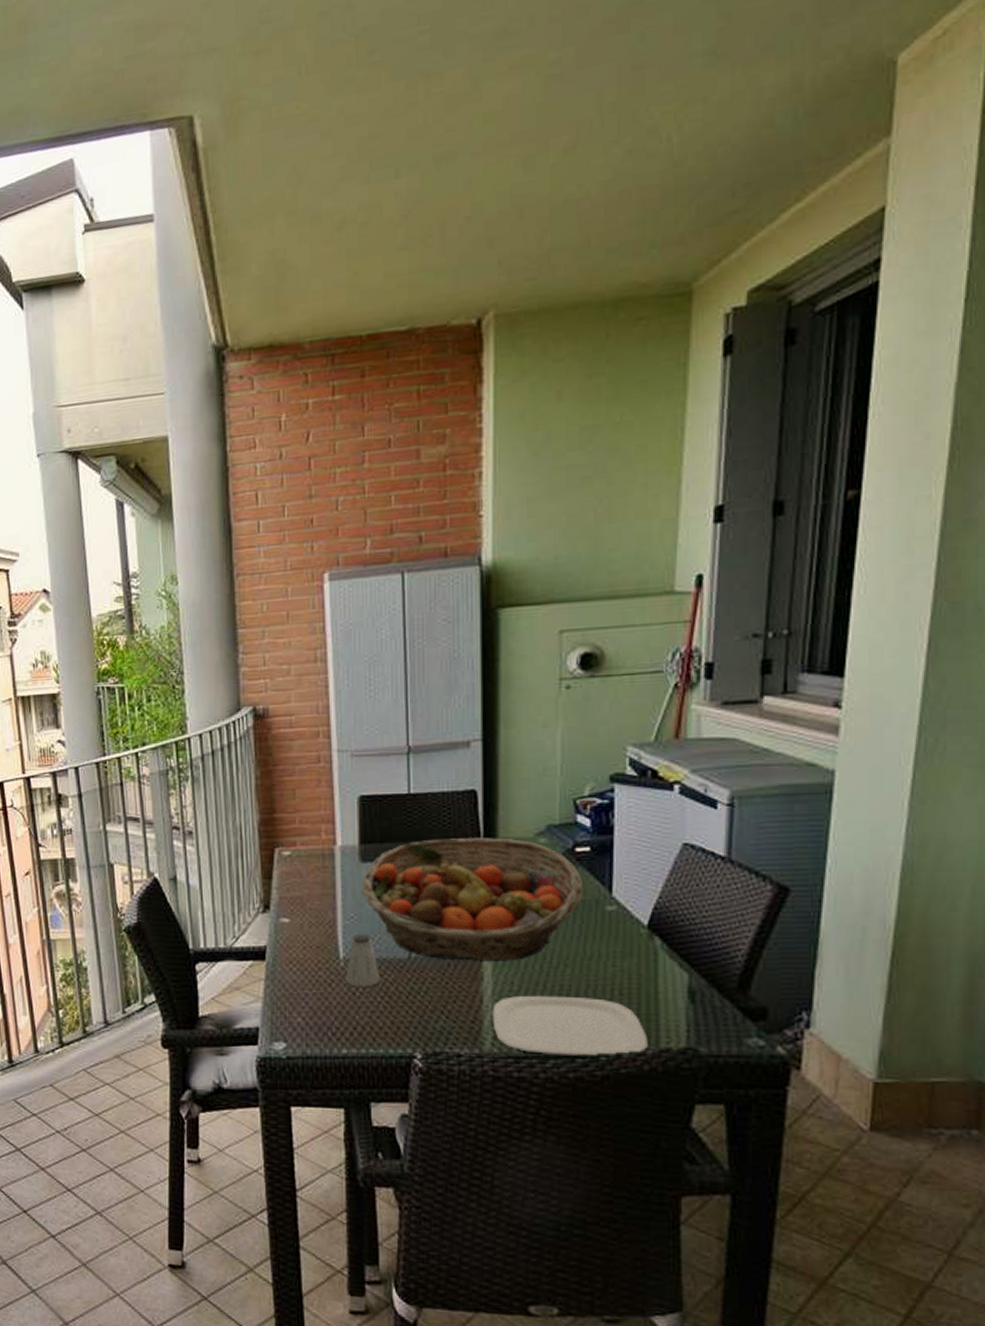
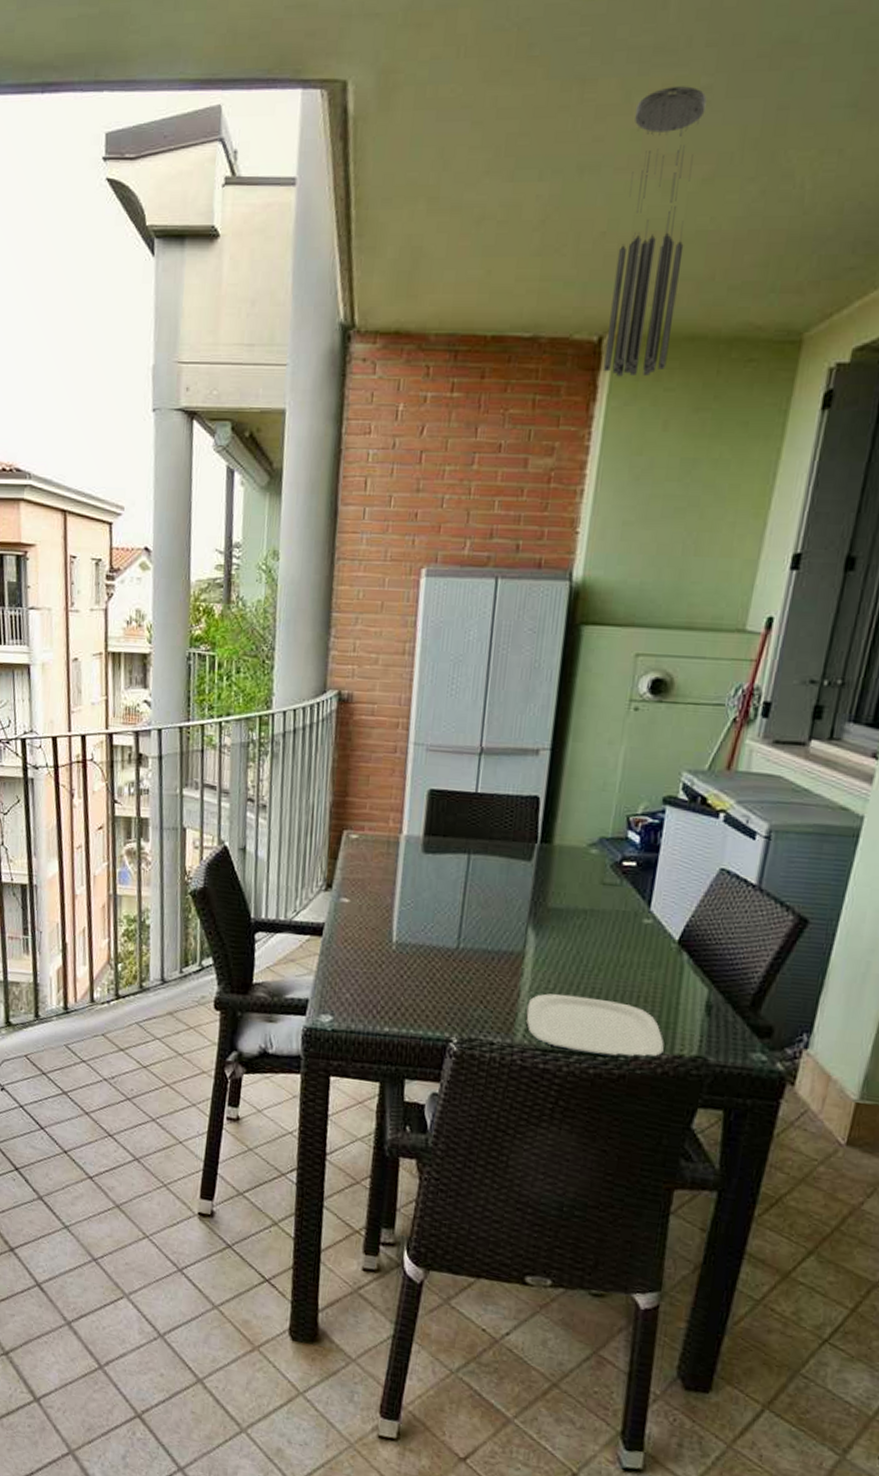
saltshaker: present [346,933,380,987] -> none [395,920,428,972]
fruit basket: present [361,838,584,961] -> none [420,838,626,961]
wind chime: none [485,63,557,356] -> present [603,86,707,377]

